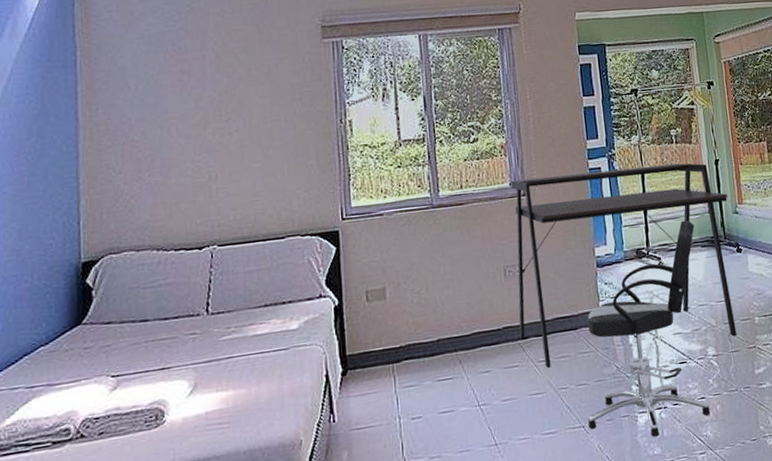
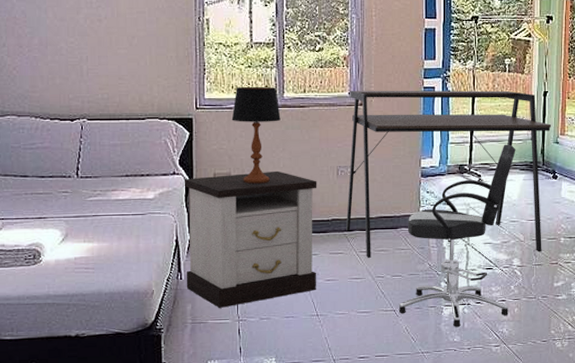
nightstand: none [332,279,492,452] -> present [184,170,317,308]
table lamp: none [382,186,438,298] -> present [231,86,281,184]

